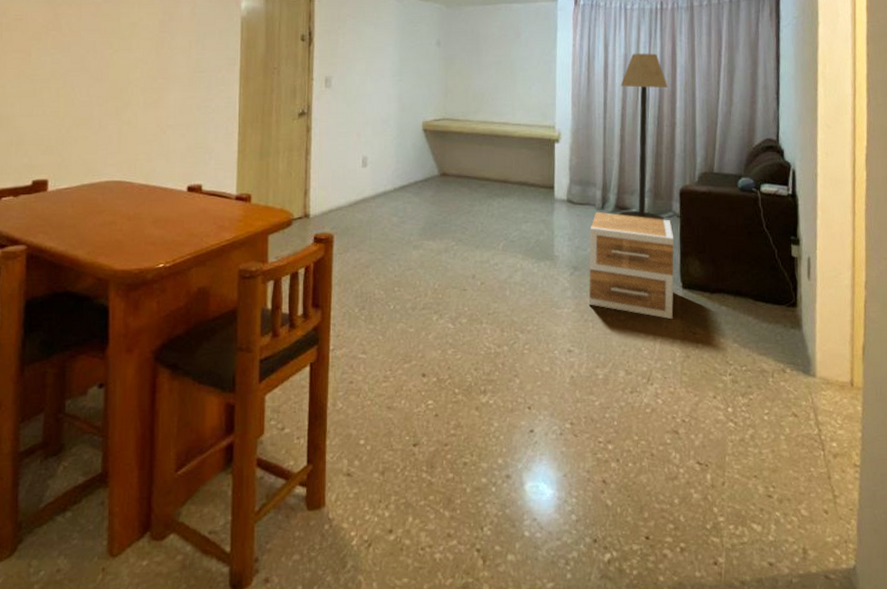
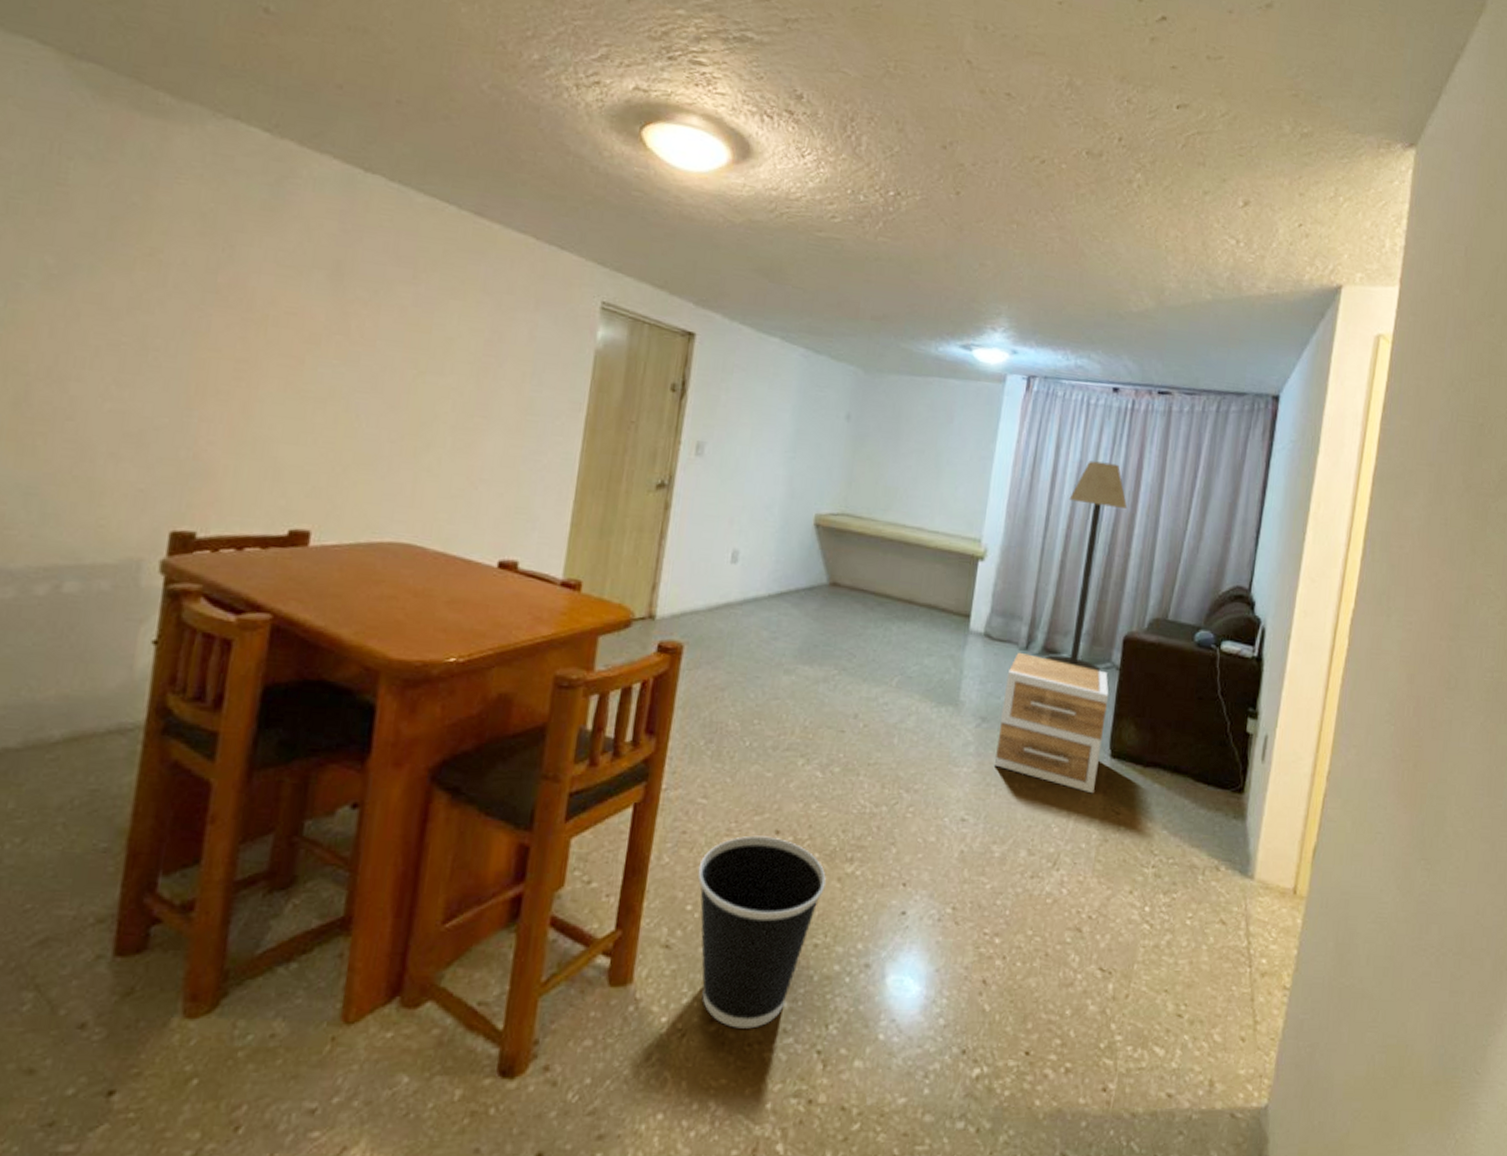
wastebasket: none [365,379,466,536] -> present [697,835,826,1029]

